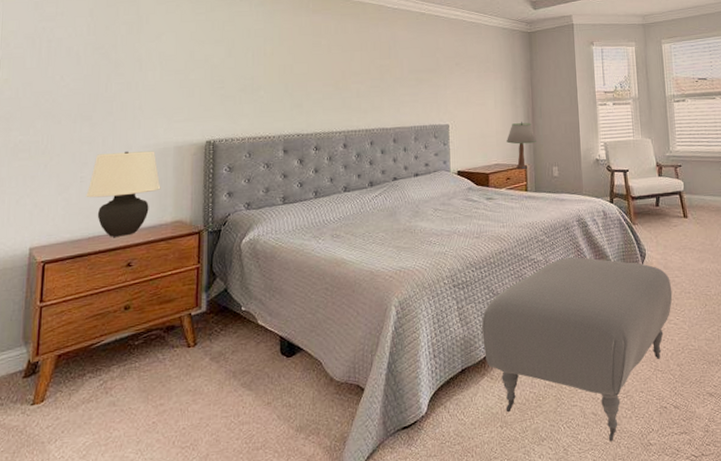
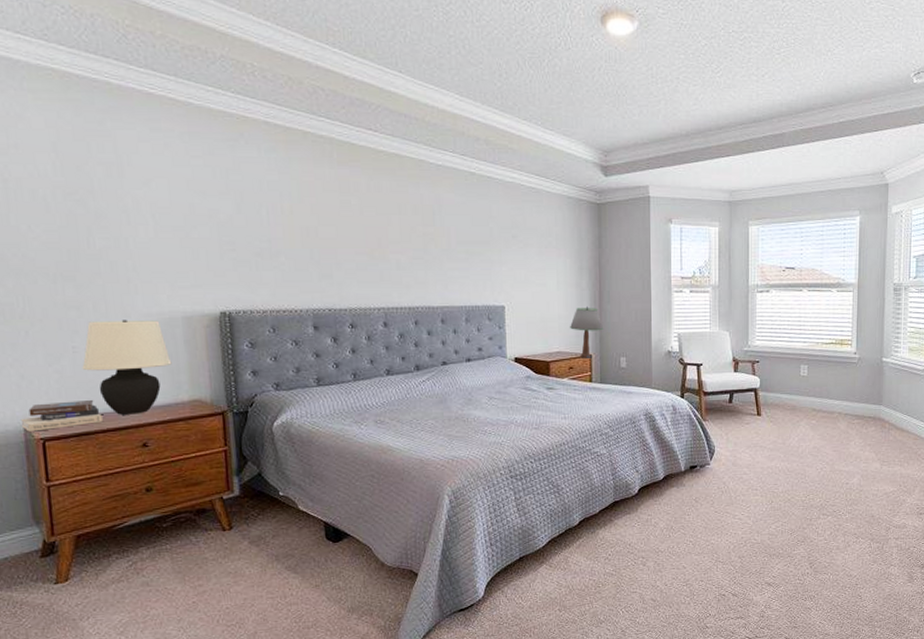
books: none [27,223,96,255] -> present [20,399,103,432]
ottoman: present [481,257,673,442] -> none [540,452,739,625]

